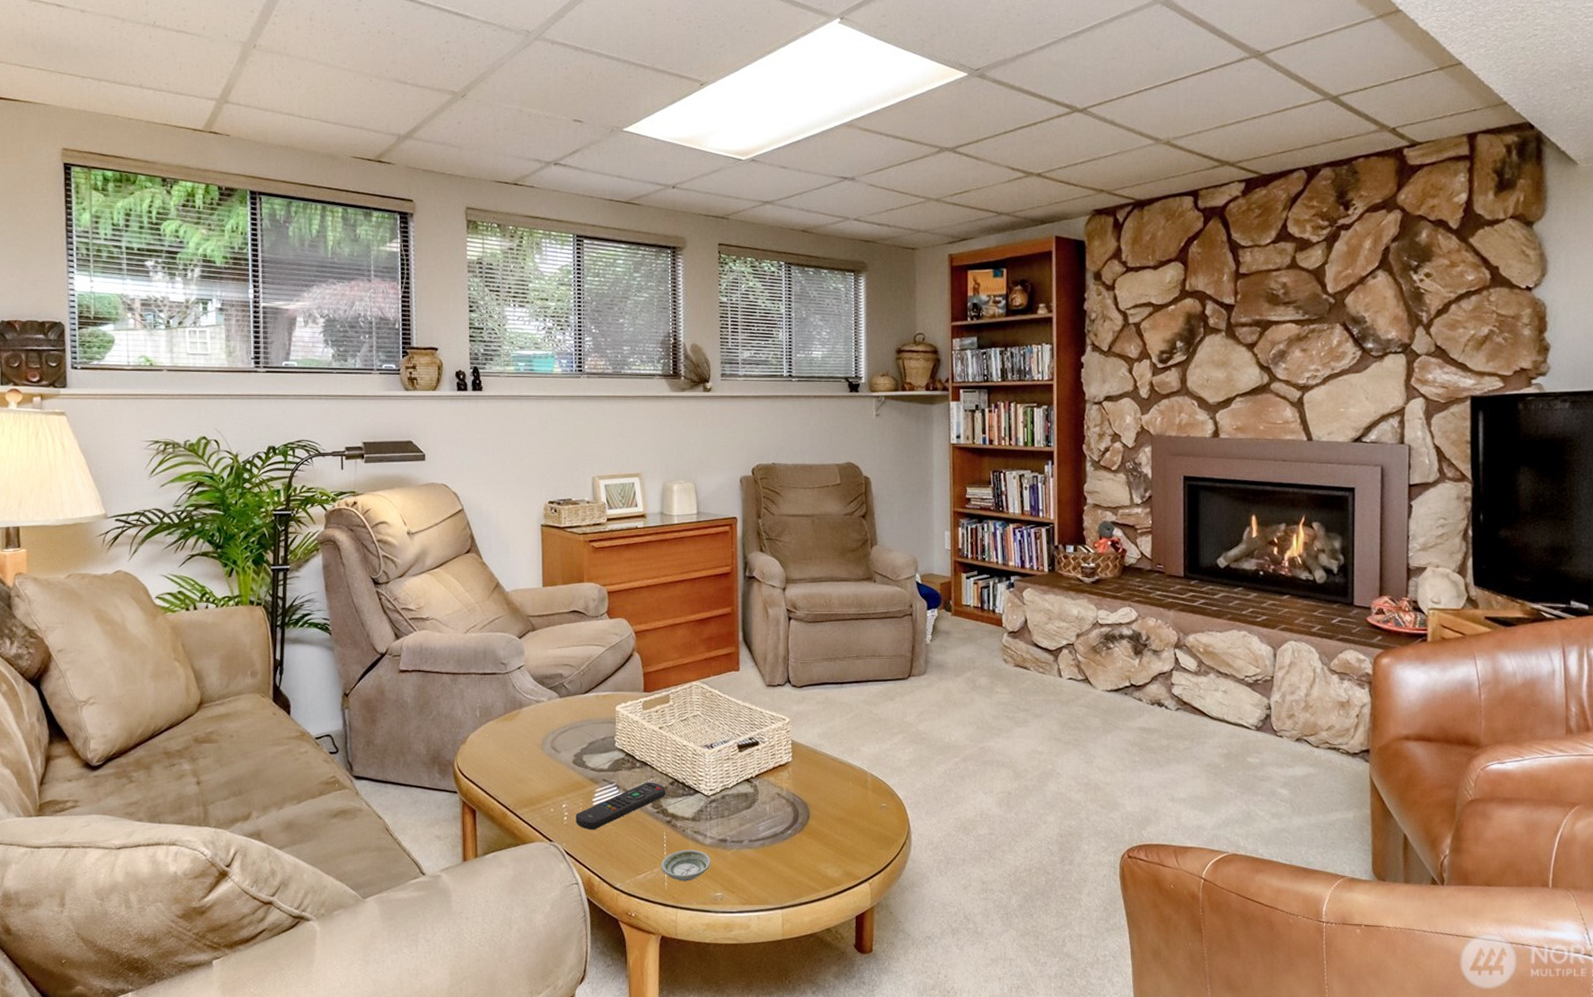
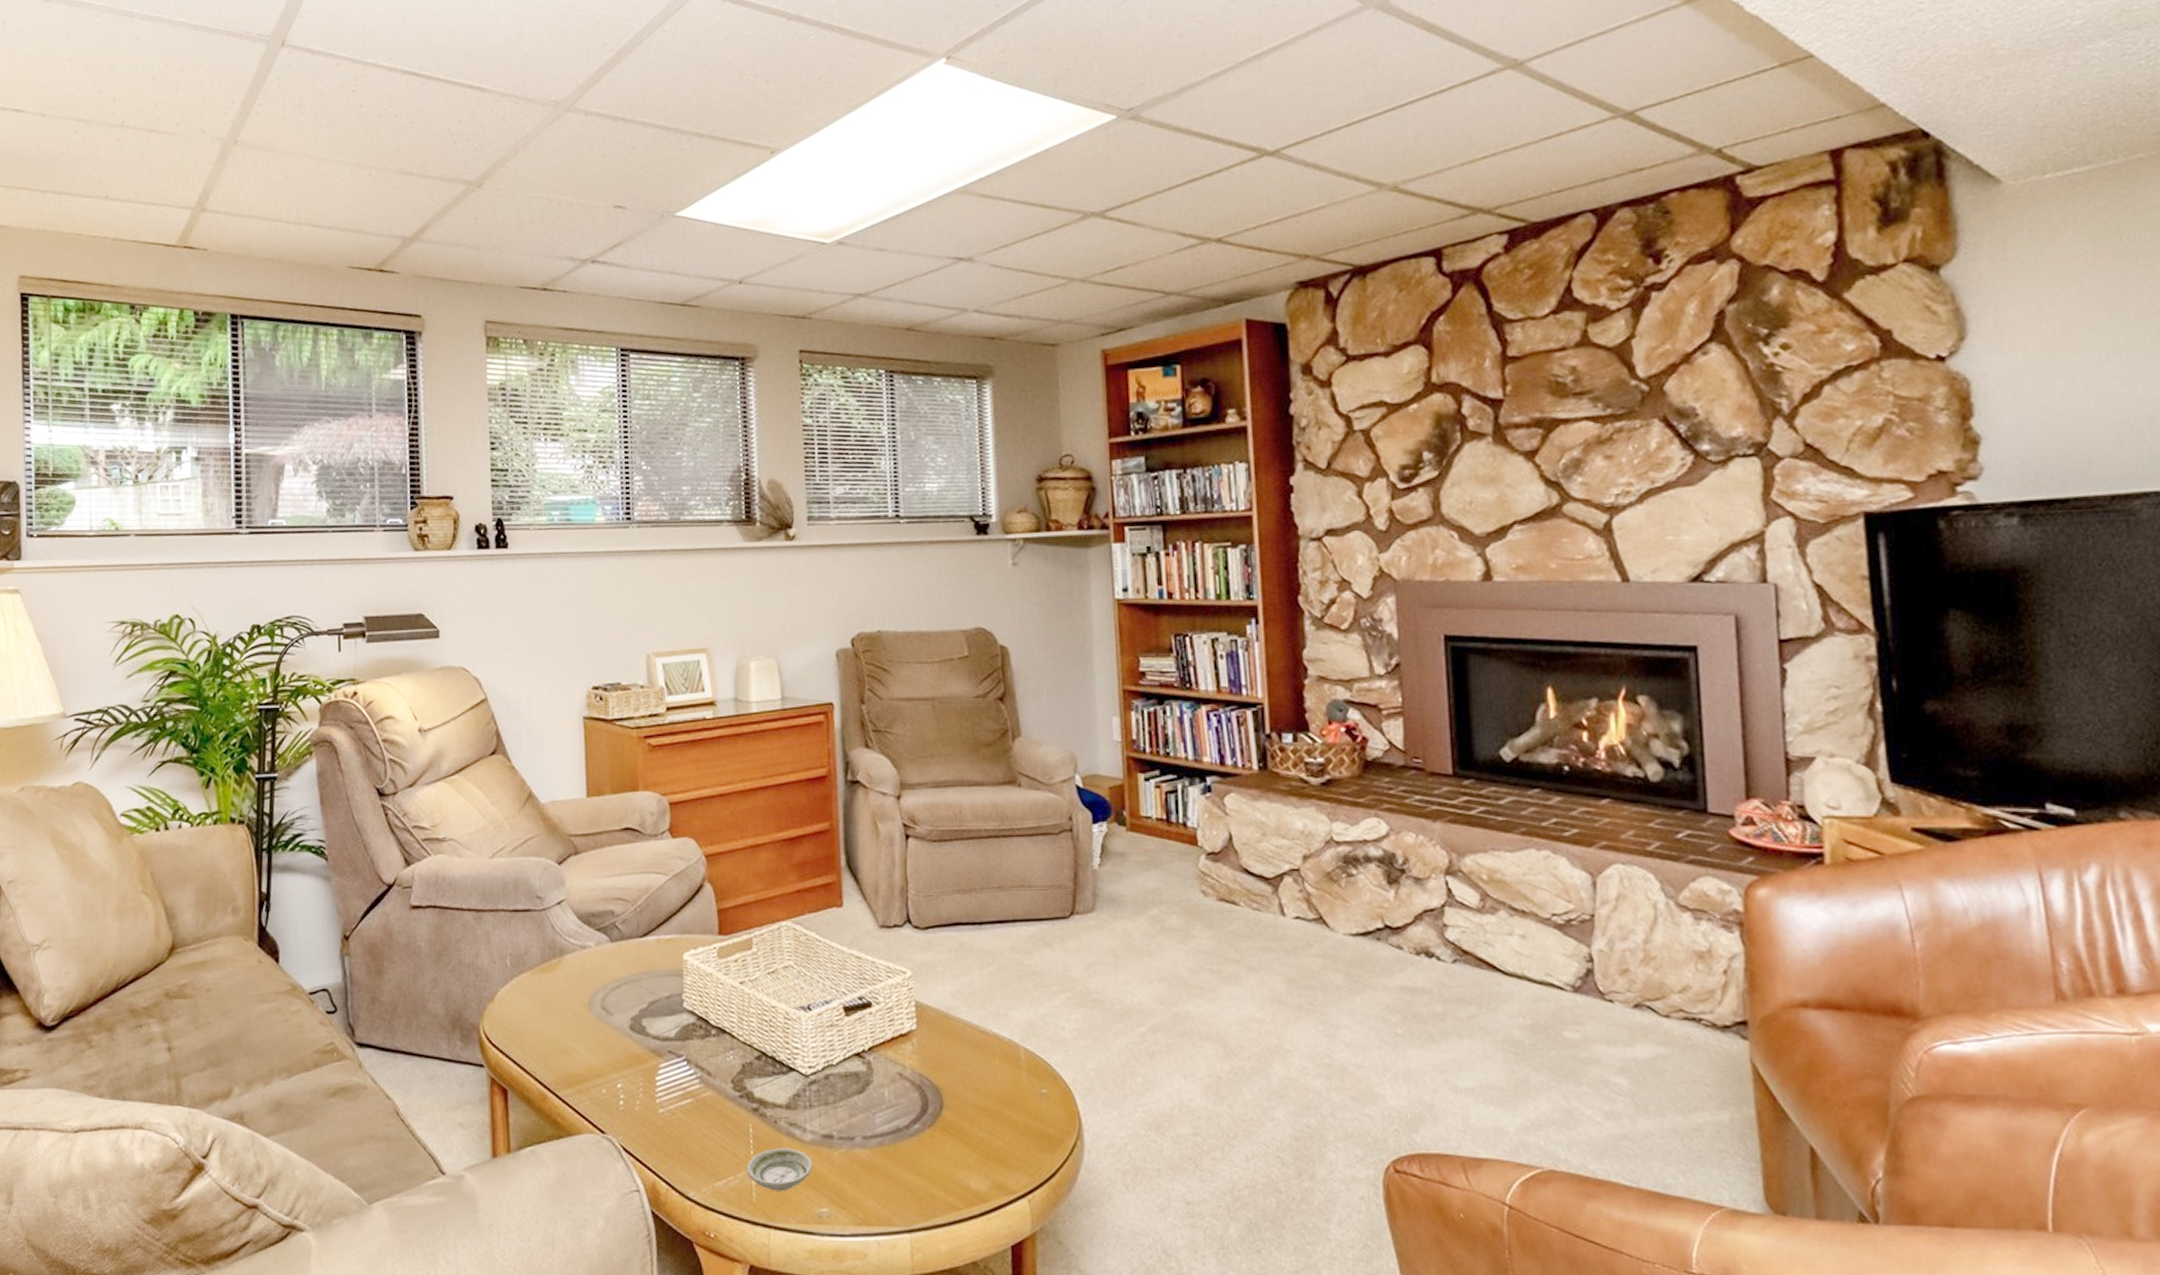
remote control: present [575,782,665,830] -> none [634,1055,750,1119]

